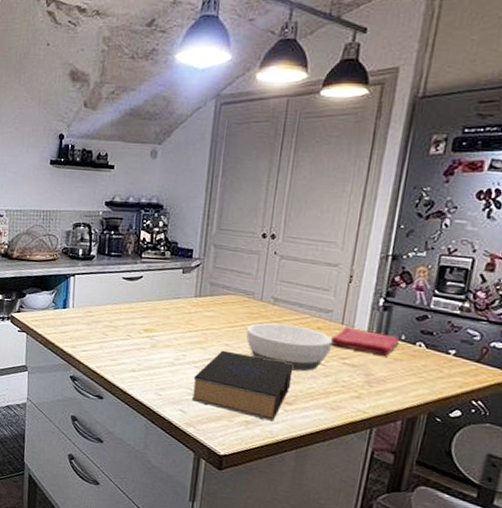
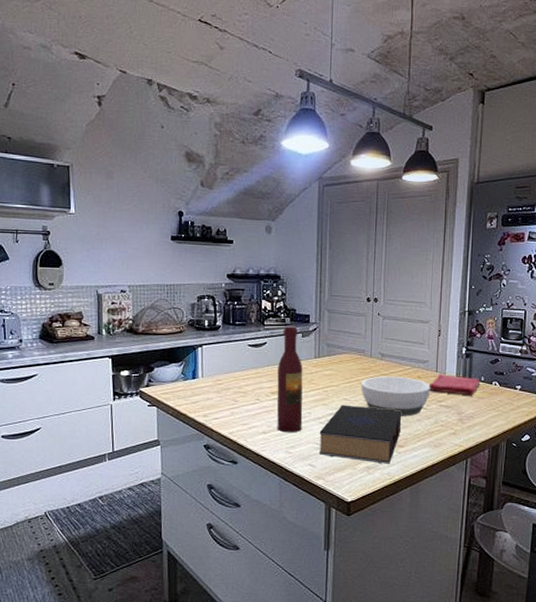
wine bottle: none [147,259,181,375] -> present [277,325,303,433]

